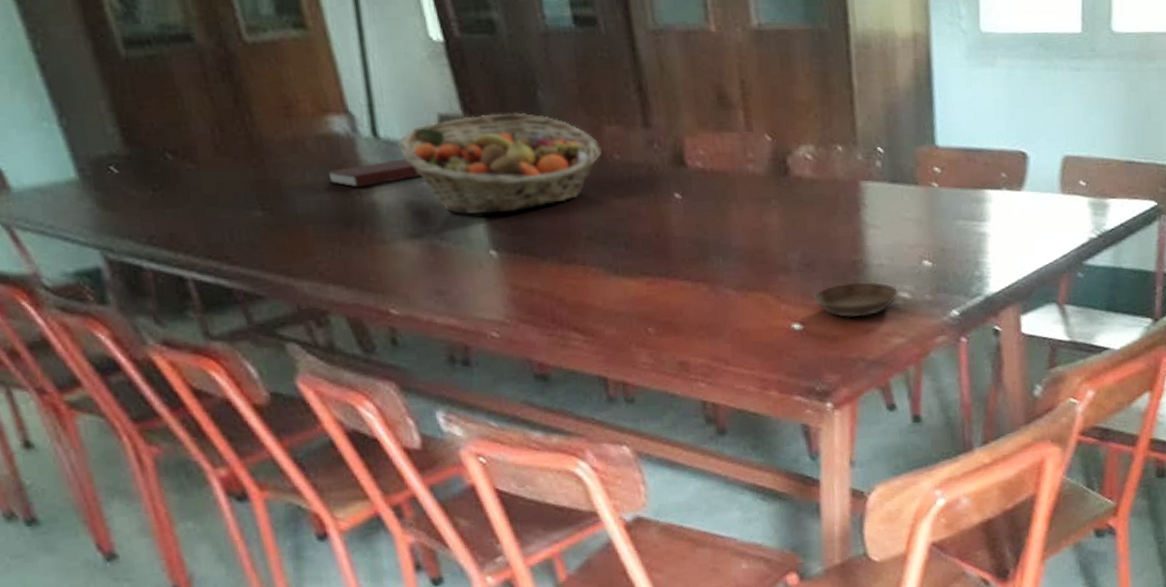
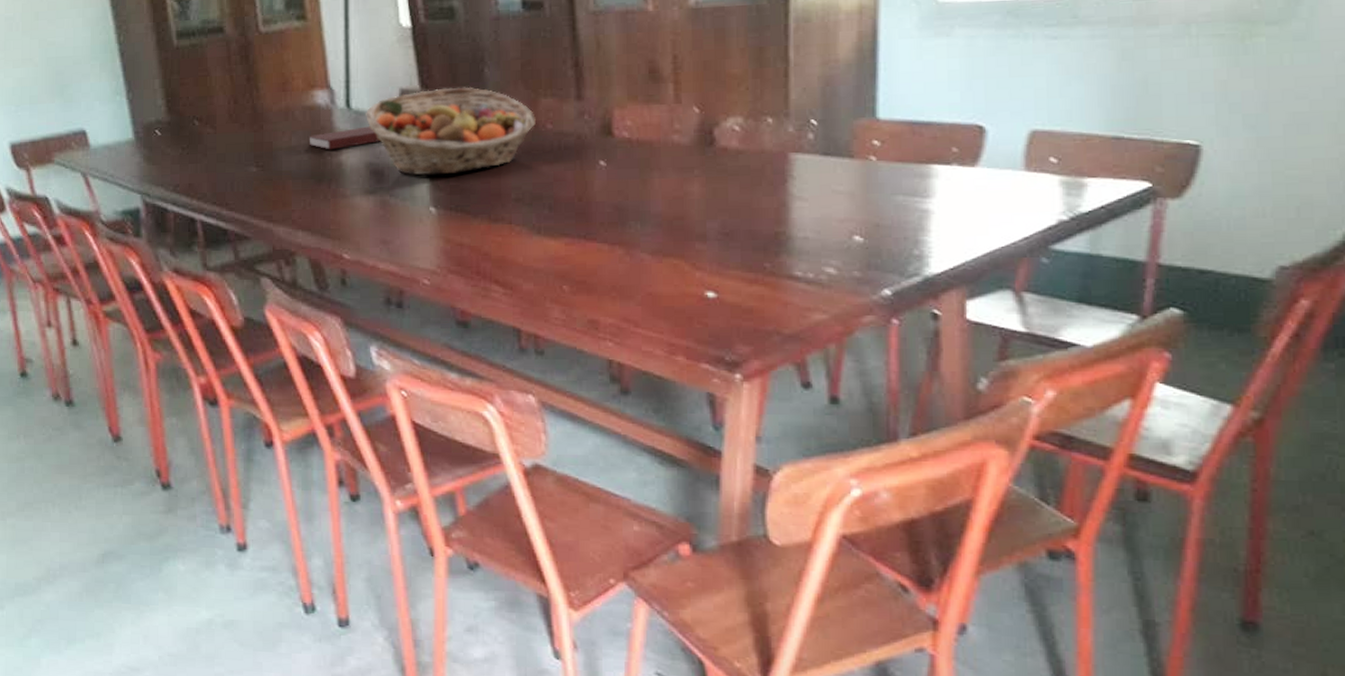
saucer: present [814,281,899,318] -> none [731,254,824,290]

